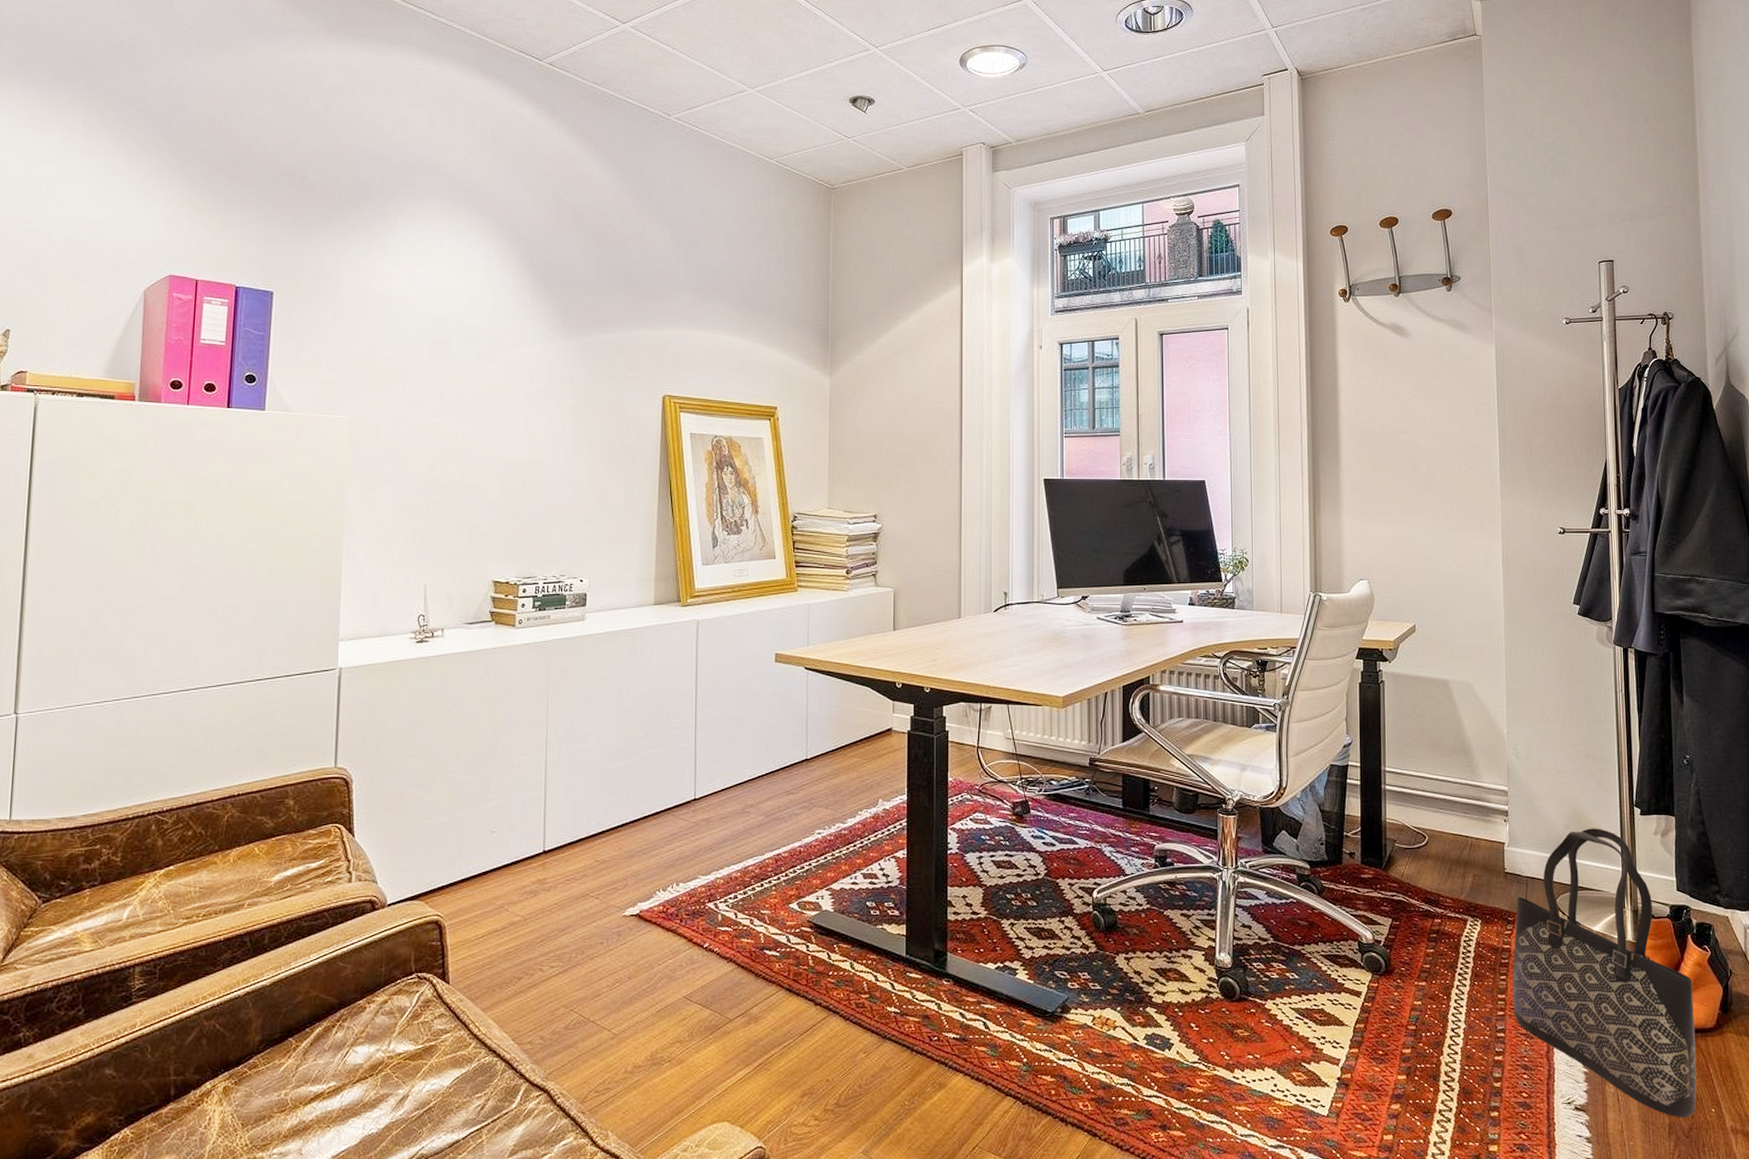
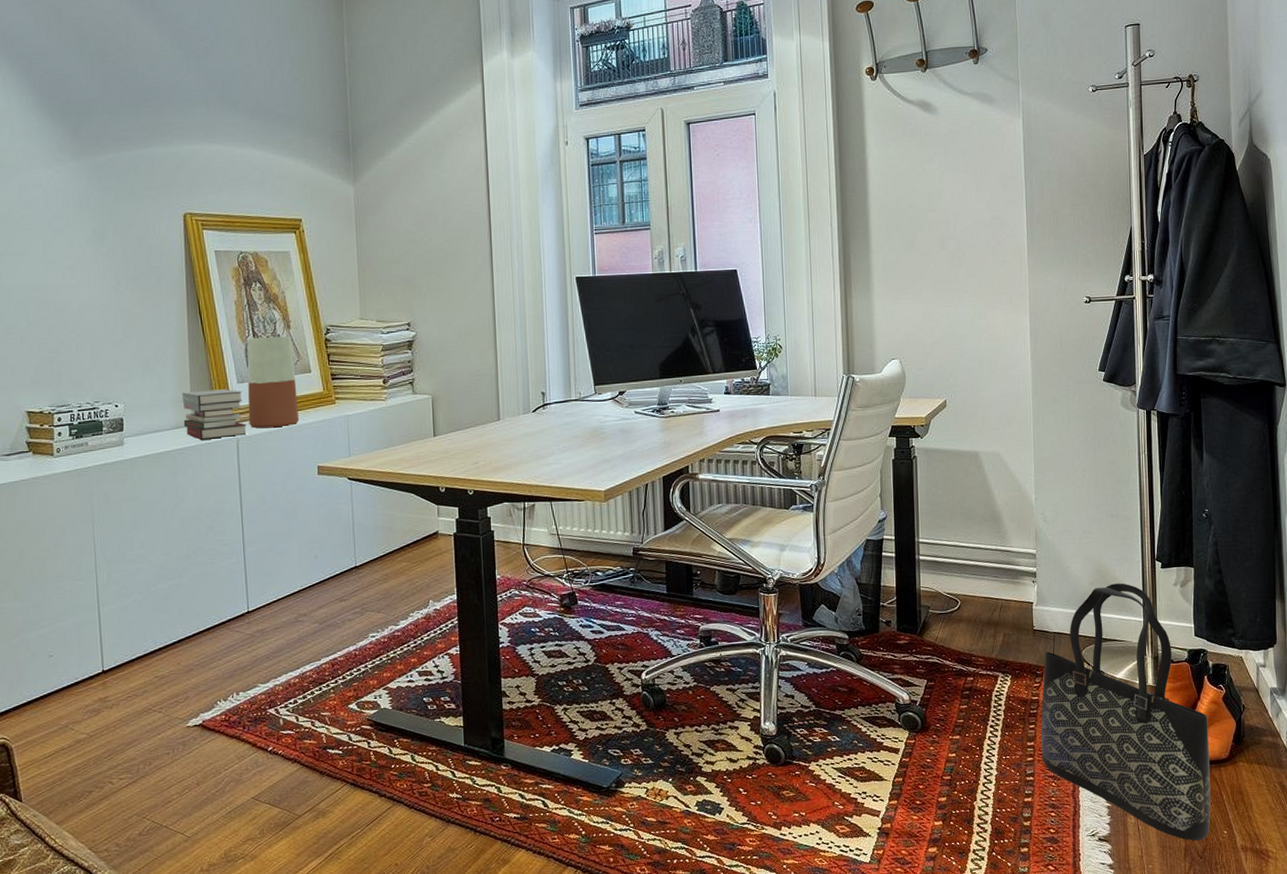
books: none [645,570,708,620] -> present [181,389,247,440]
vase: none [710,520,761,612] -> present [247,335,300,429]

